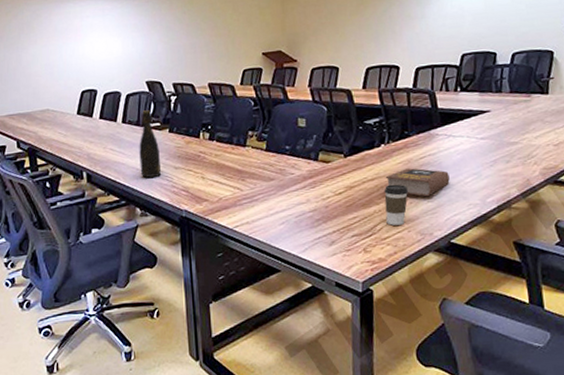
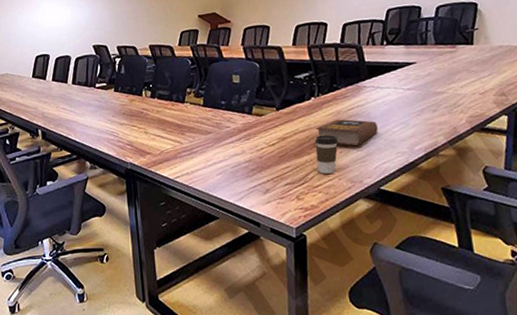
bottle: present [139,110,161,178] -> none [87,71,108,134]

